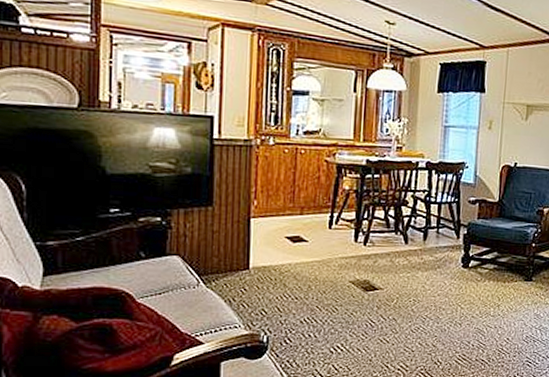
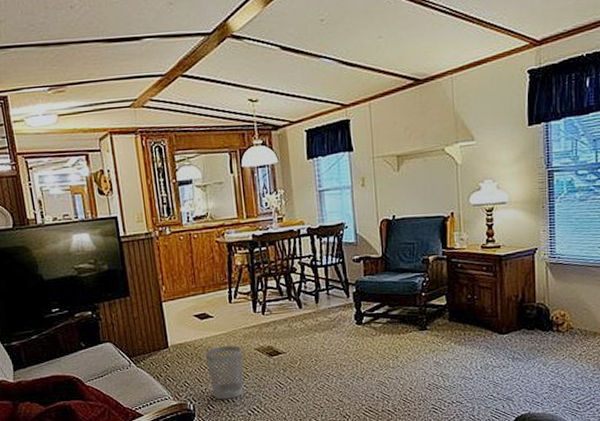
wastebasket: none [291,275,335,334] -> present [205,345,244,400]

